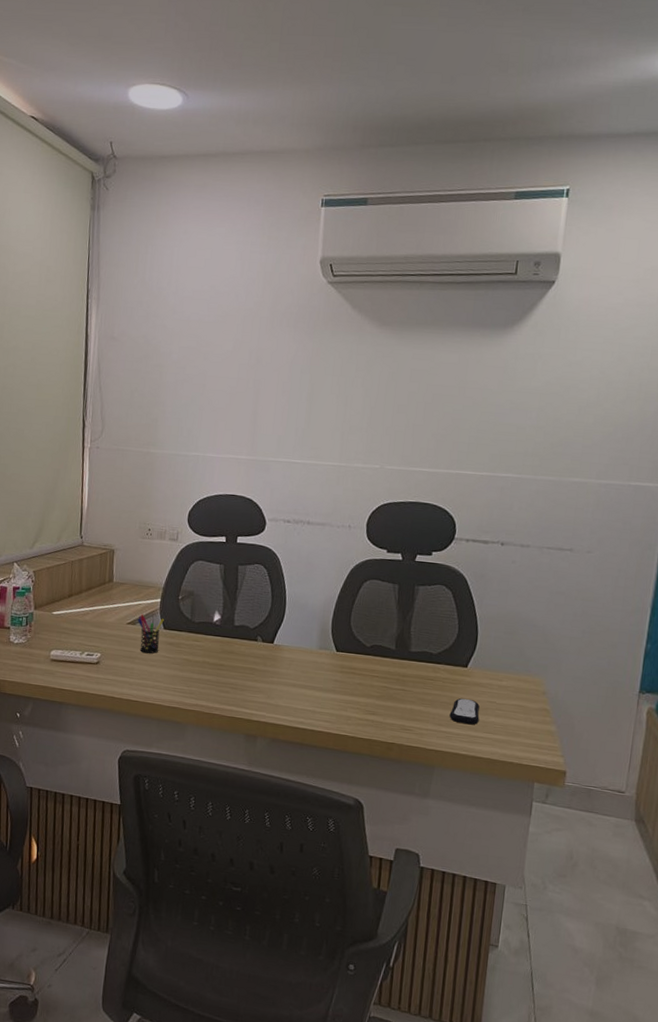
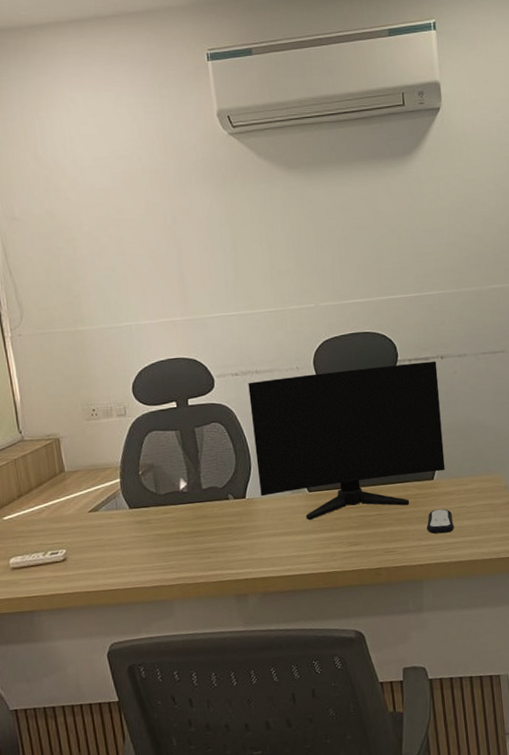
pen holder: present [137,614,164,654] -> none [99,498,129,538]
computer monitor: none [289,531,496,688] -> present [248,361,446,521]

